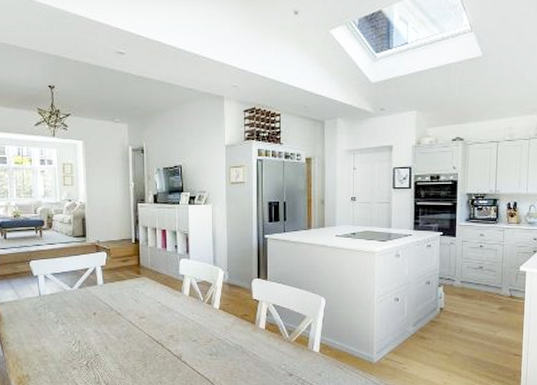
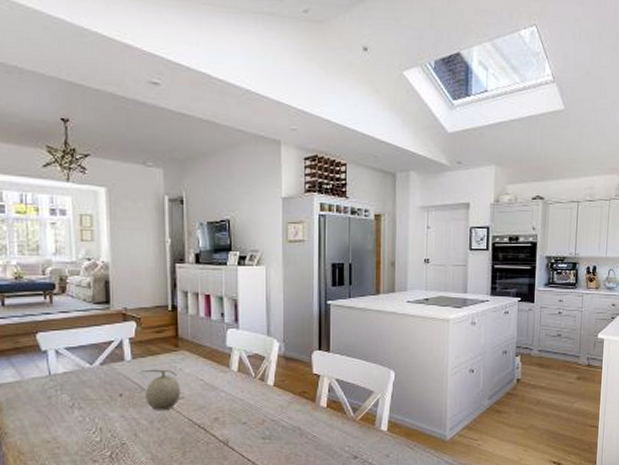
fruit: none [111,292,142,328] -> present [142,369,180,411]

